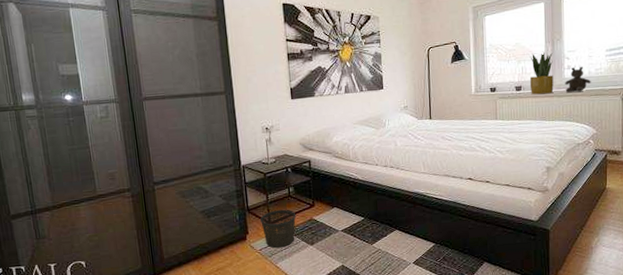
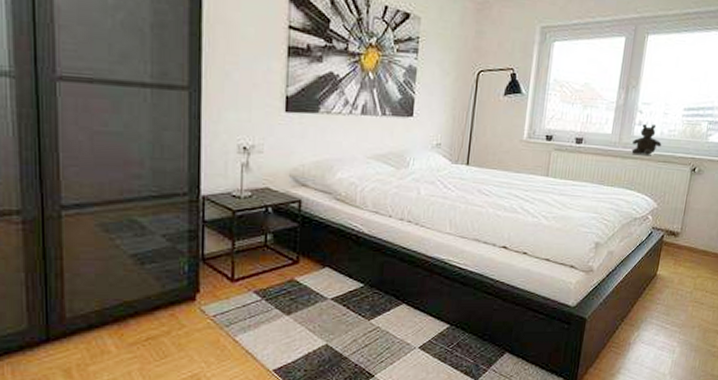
basket: present [259,209,297,249] -> none [218,263,272,316]
planter: present [528,51,554,95] -> none [592,98,625,153]

